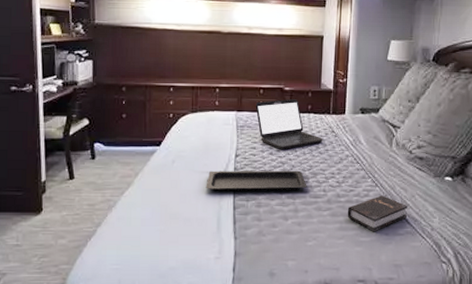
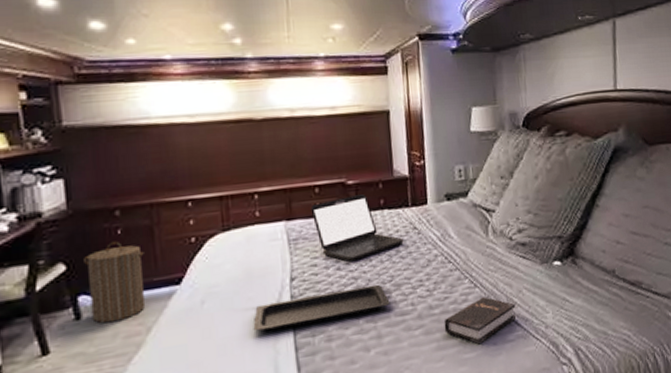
laundry hamper: none [100,108,138,165] -> present [84,241,146,323]

